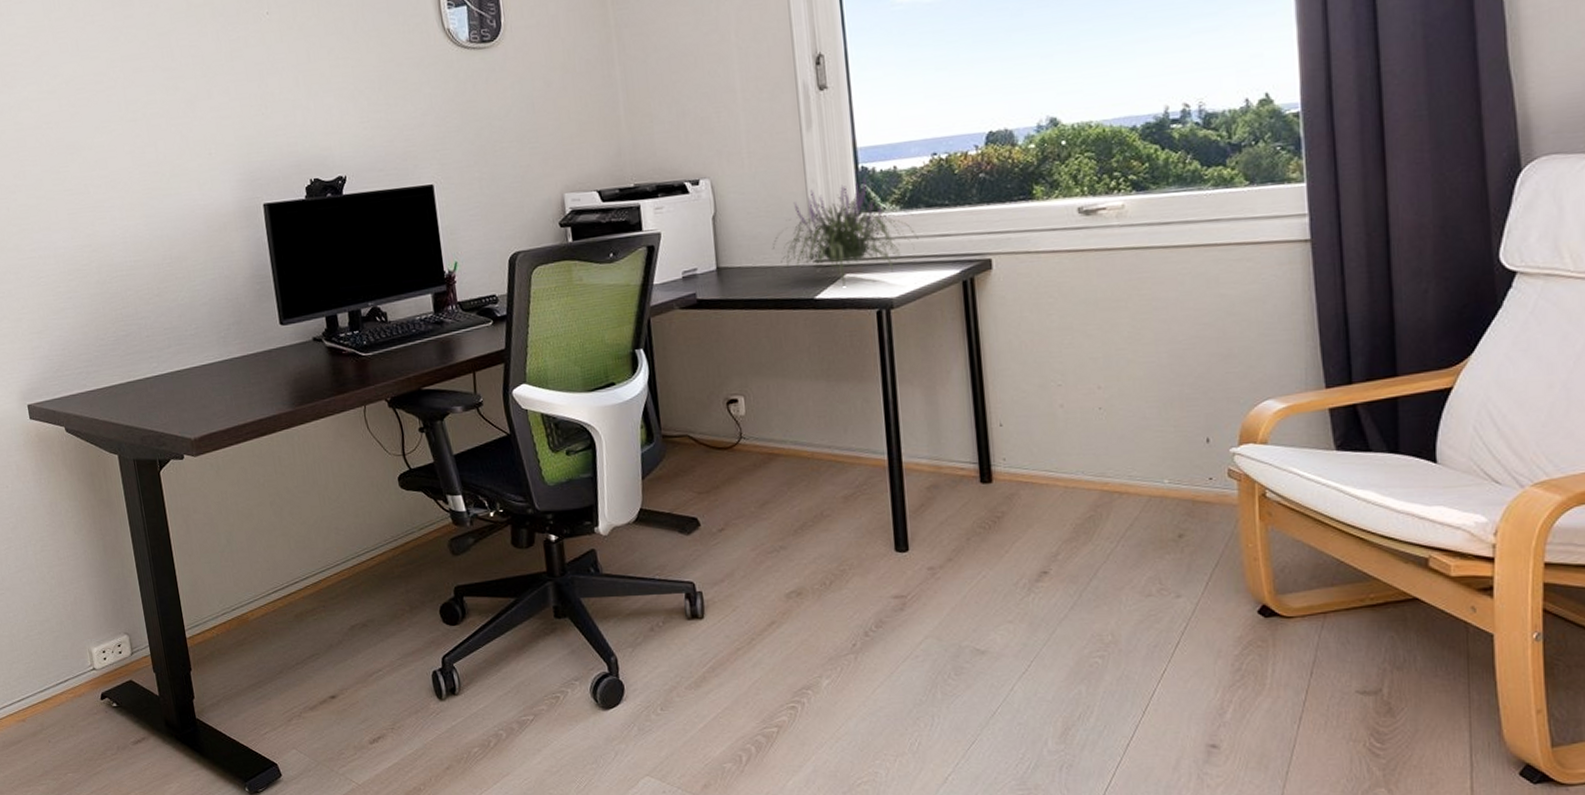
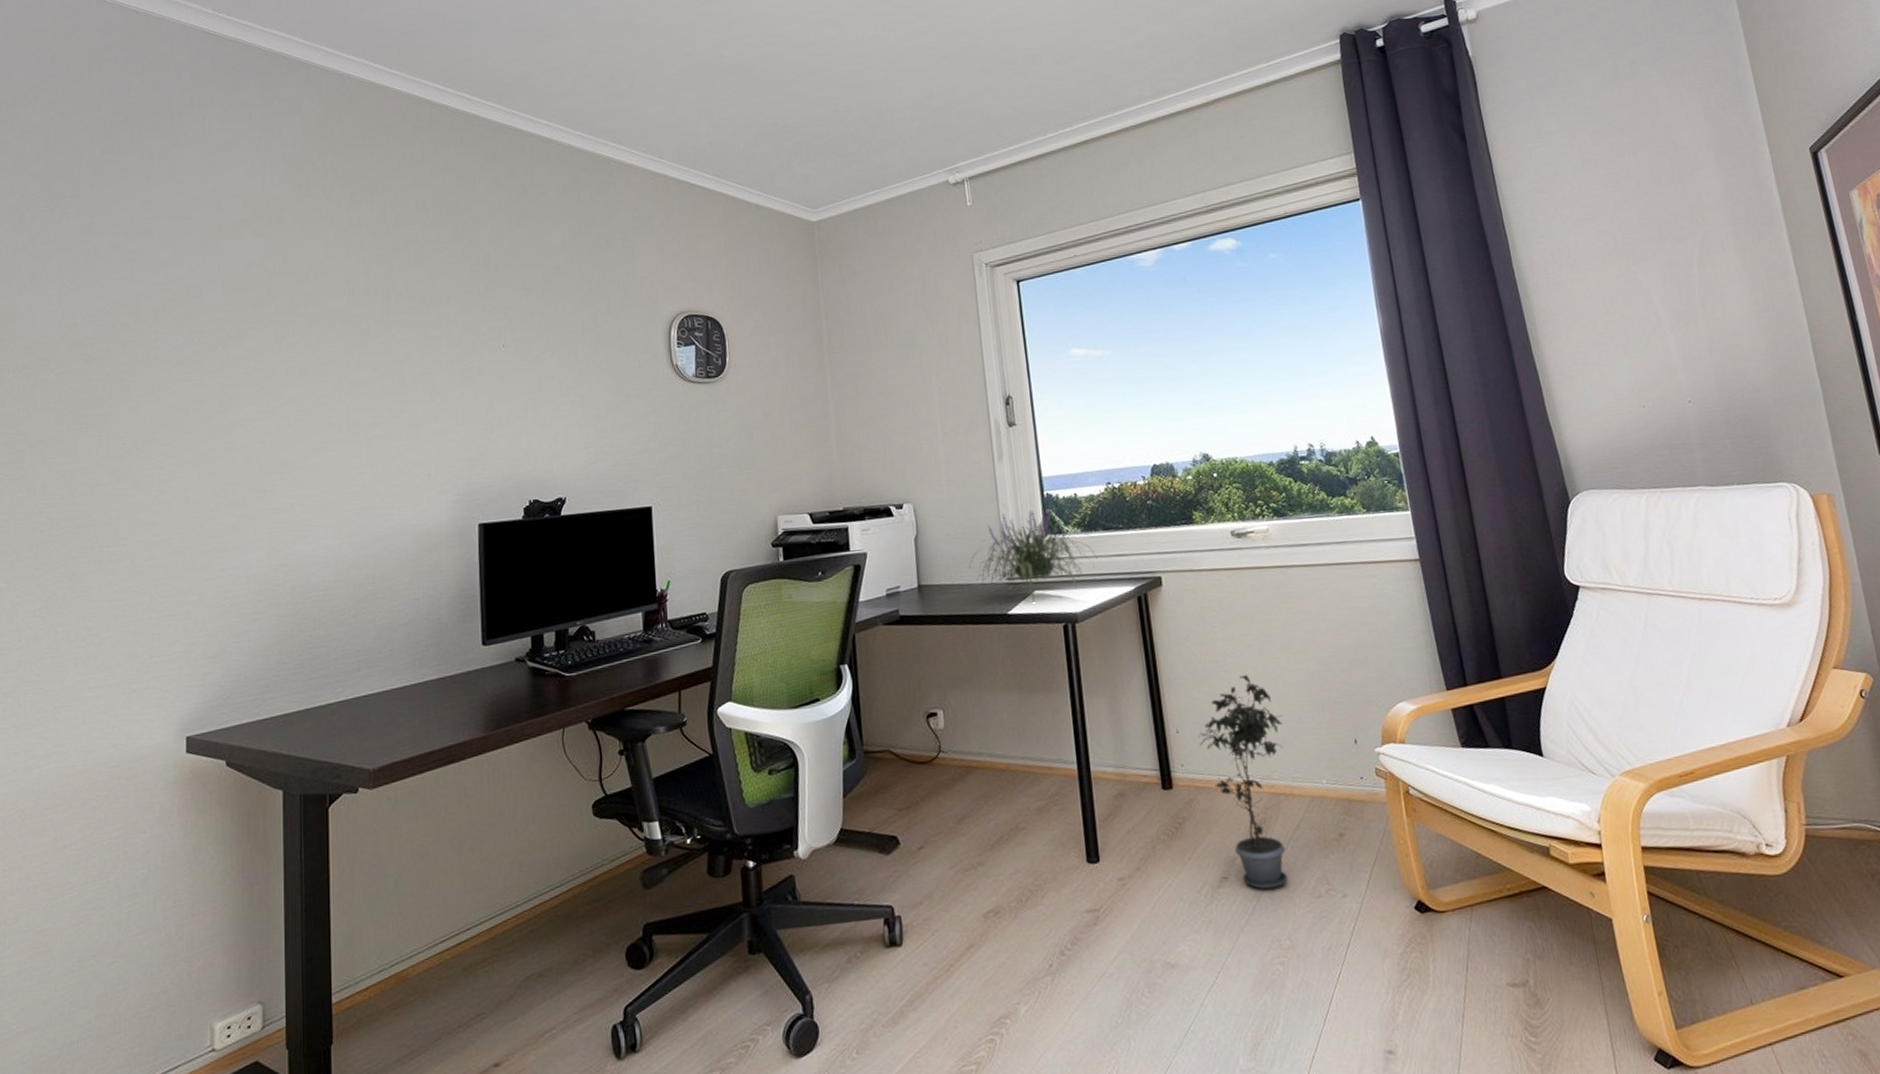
potted plant: none [1024,366,1124,586] -> present [1198,674,1288,890]

